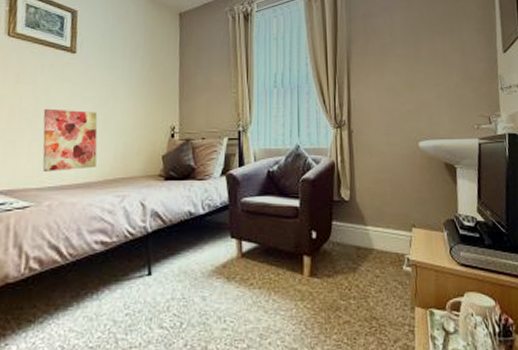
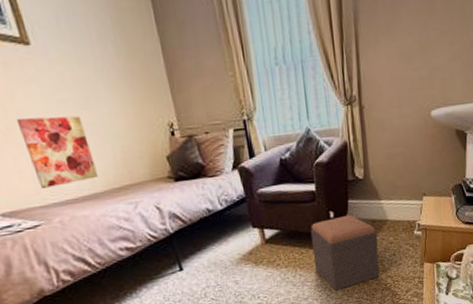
footstool: none [290,237,364,327] -> present [310,214,380,291]

